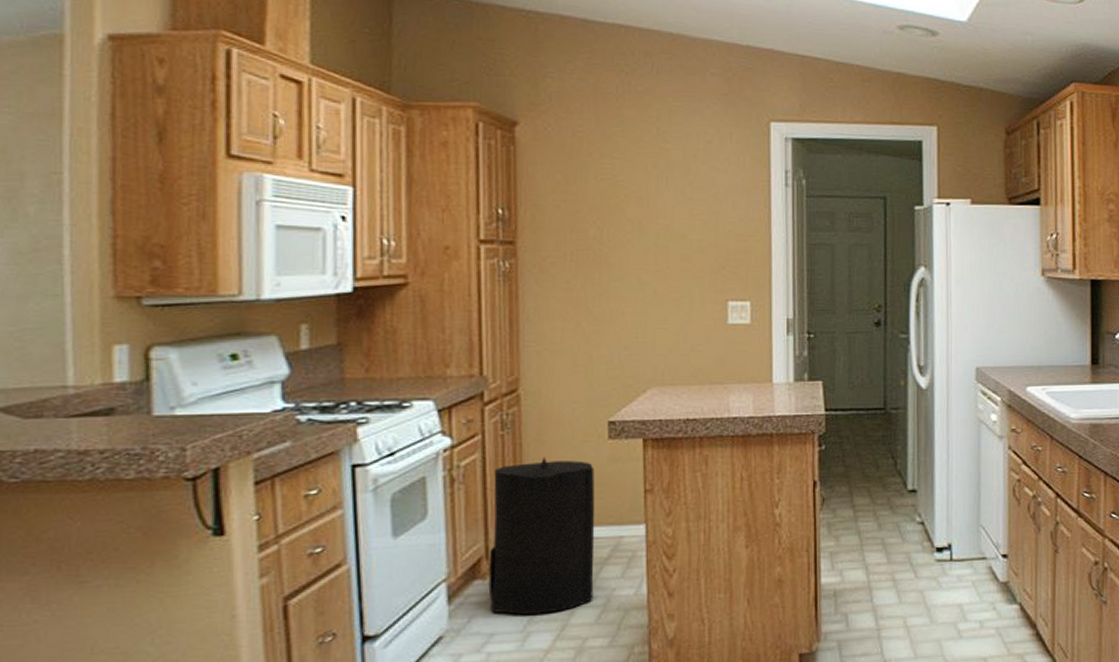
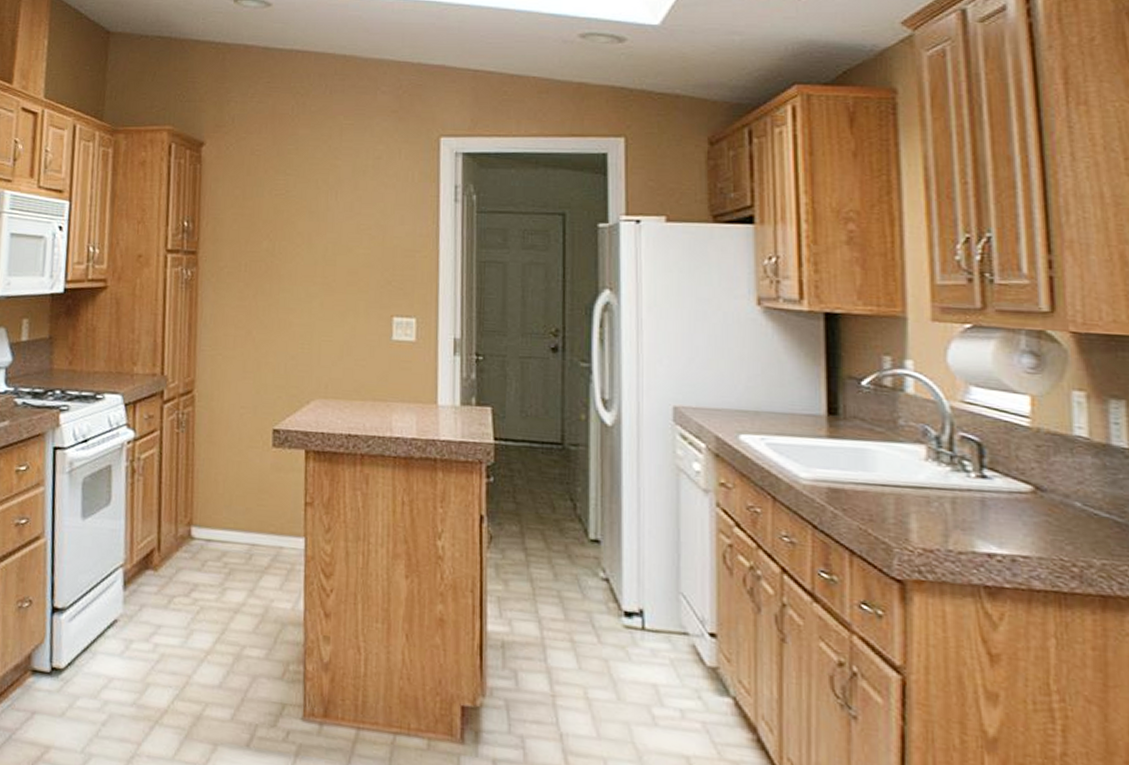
trash can: present [488,457,595,615] -> none [158,458,259,614]

